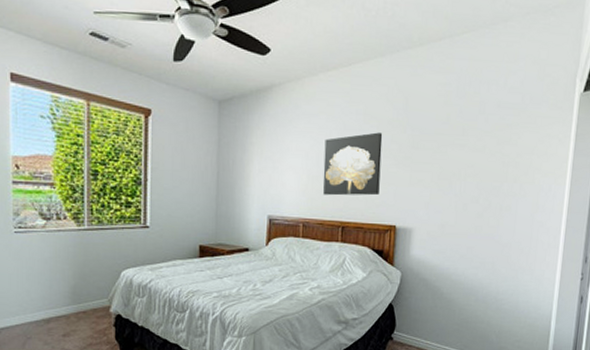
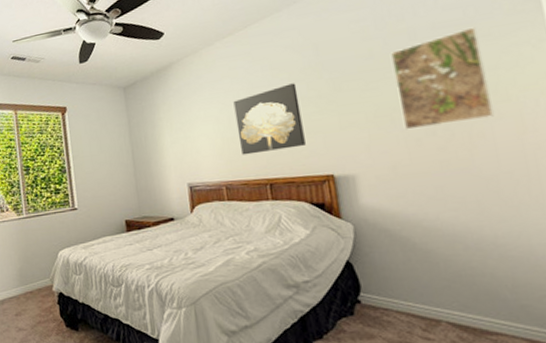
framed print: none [457,113,527,196] -> present [391,26,494,130]

